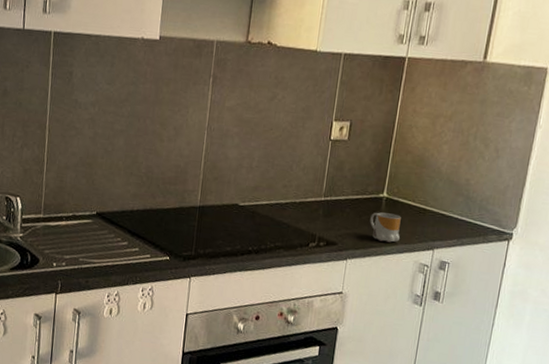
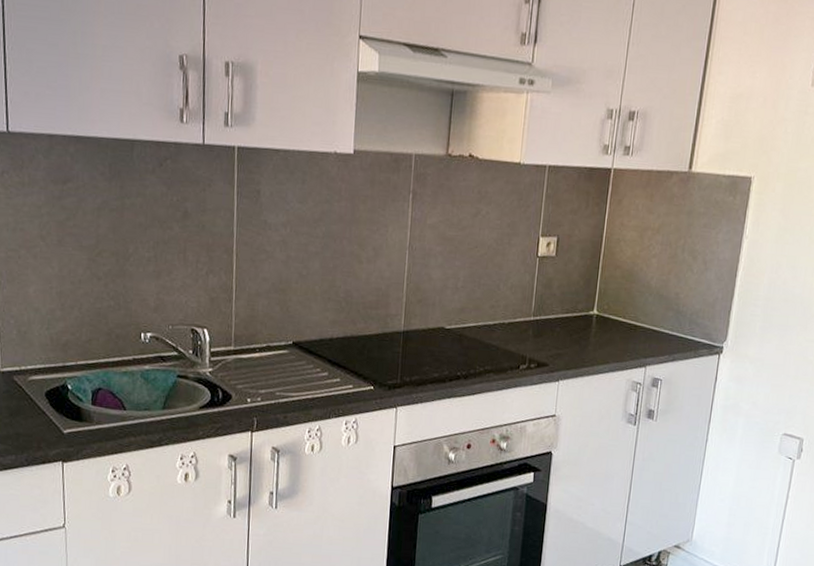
mug: present [370,212,401,243] -> none [581,330,612,361]

